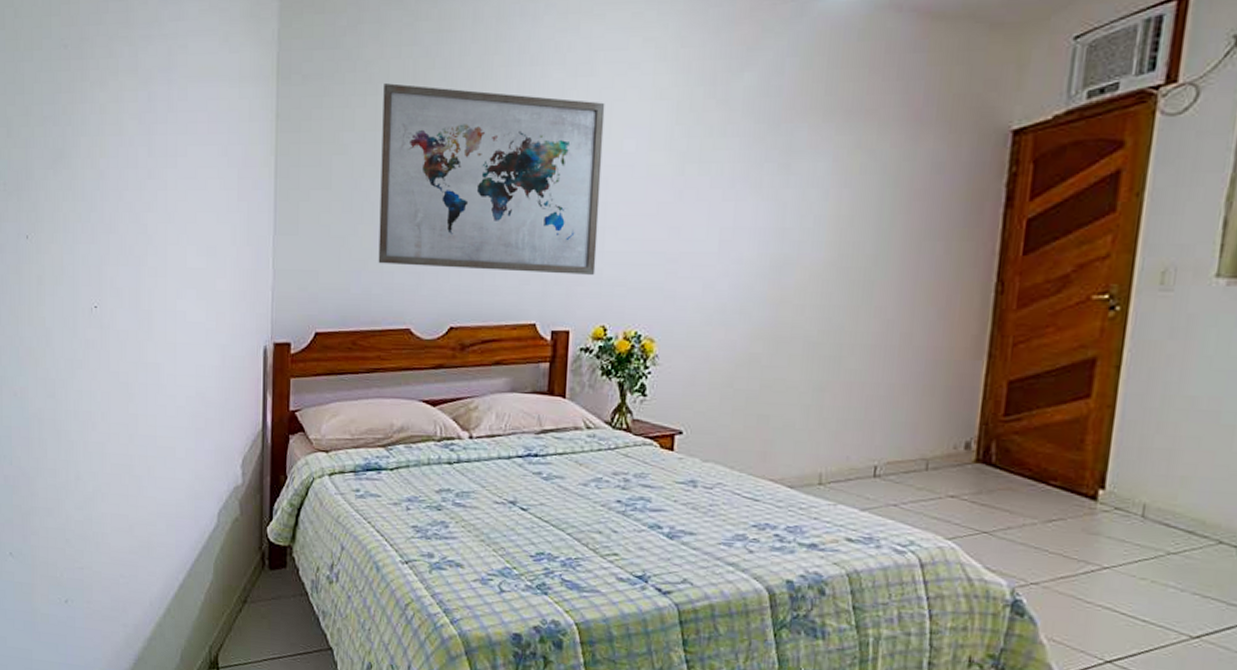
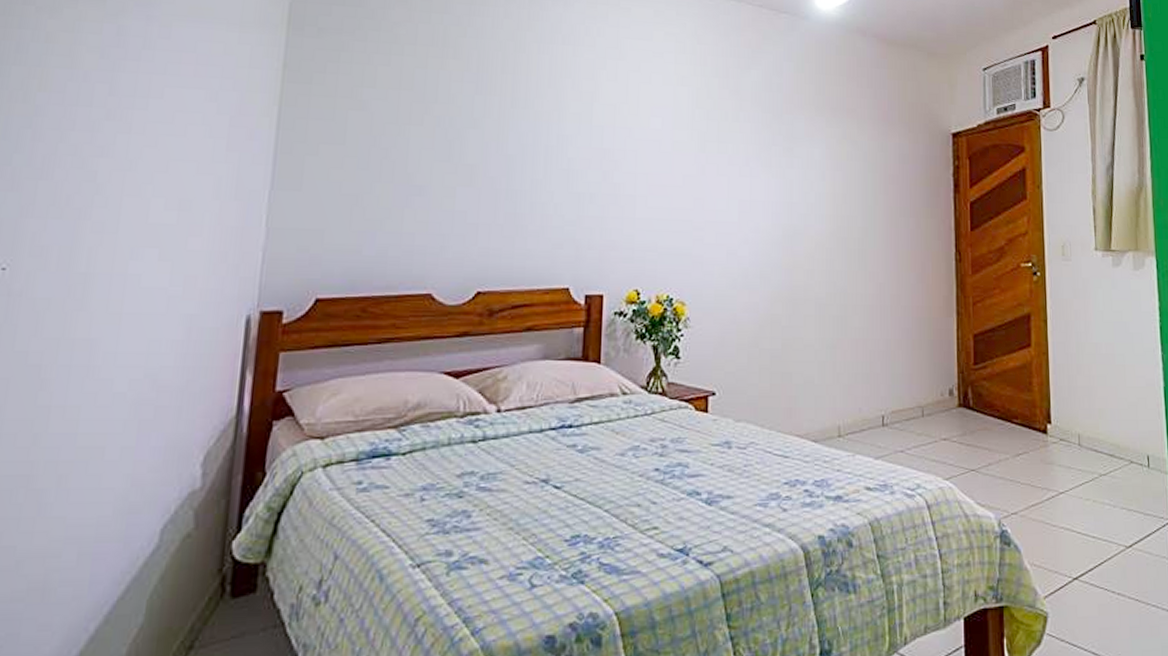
wall art: present [378,83,605,275] -> none [397,45,633,240]

